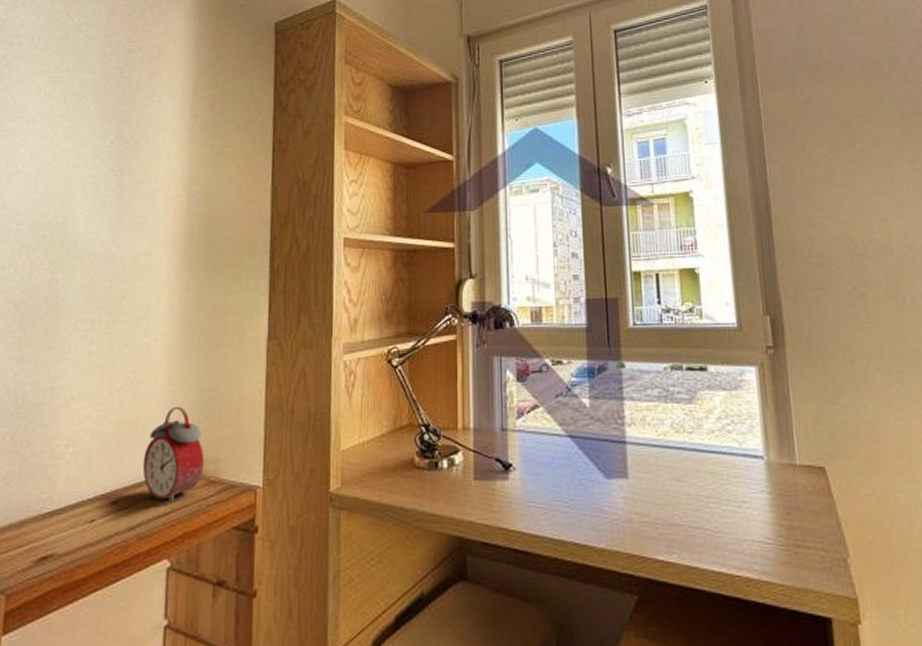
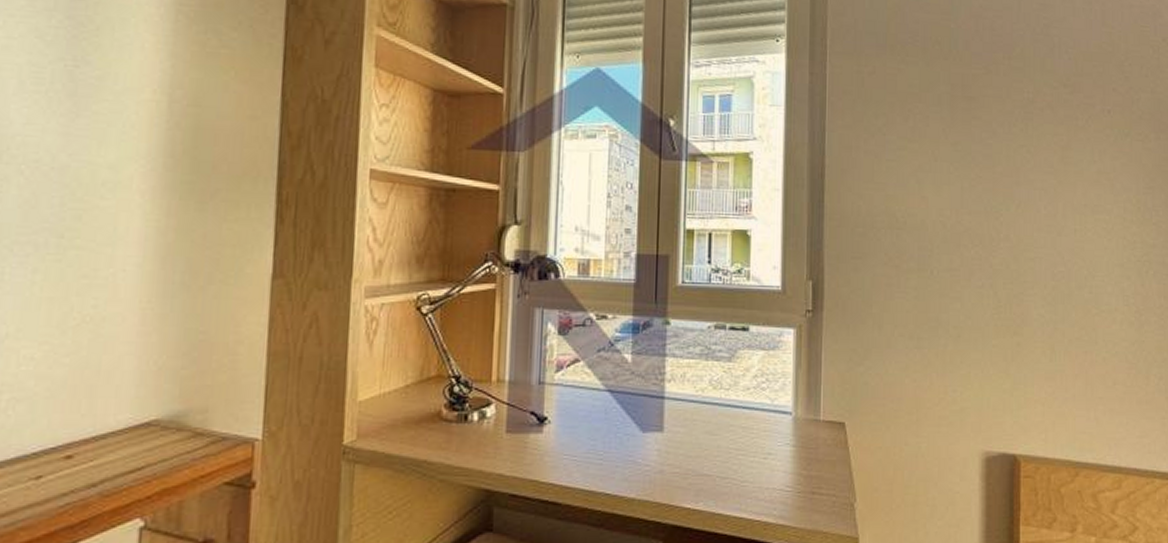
alarm clock: present [142,407,205,503] -> none [107,350,189,457]

